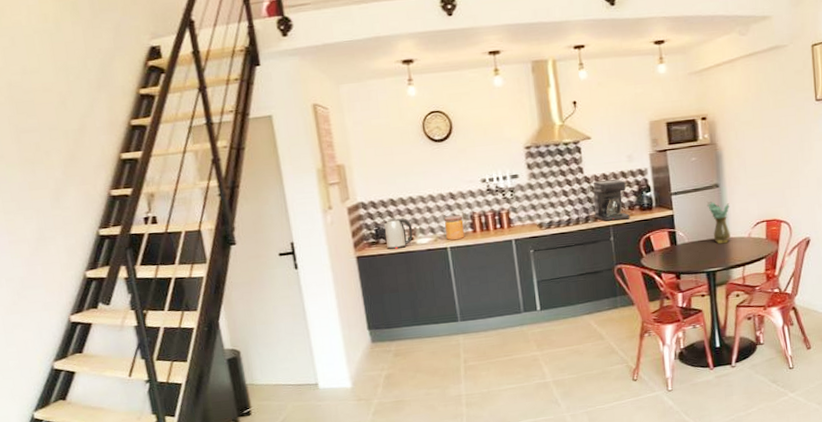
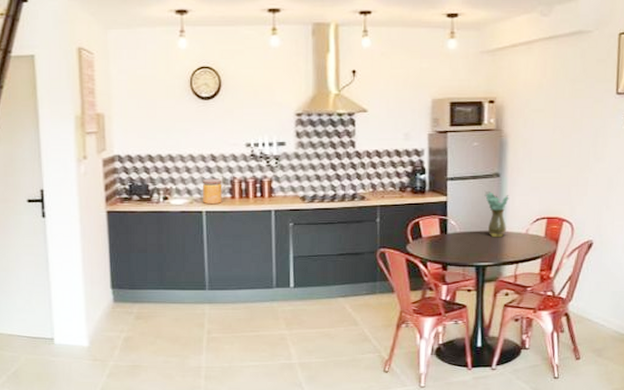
kettle: present [383,218,413,251] -> none [139,175,168,208]
coffee maker: present [593,179,630,222] -> none [361,156,400,201]

